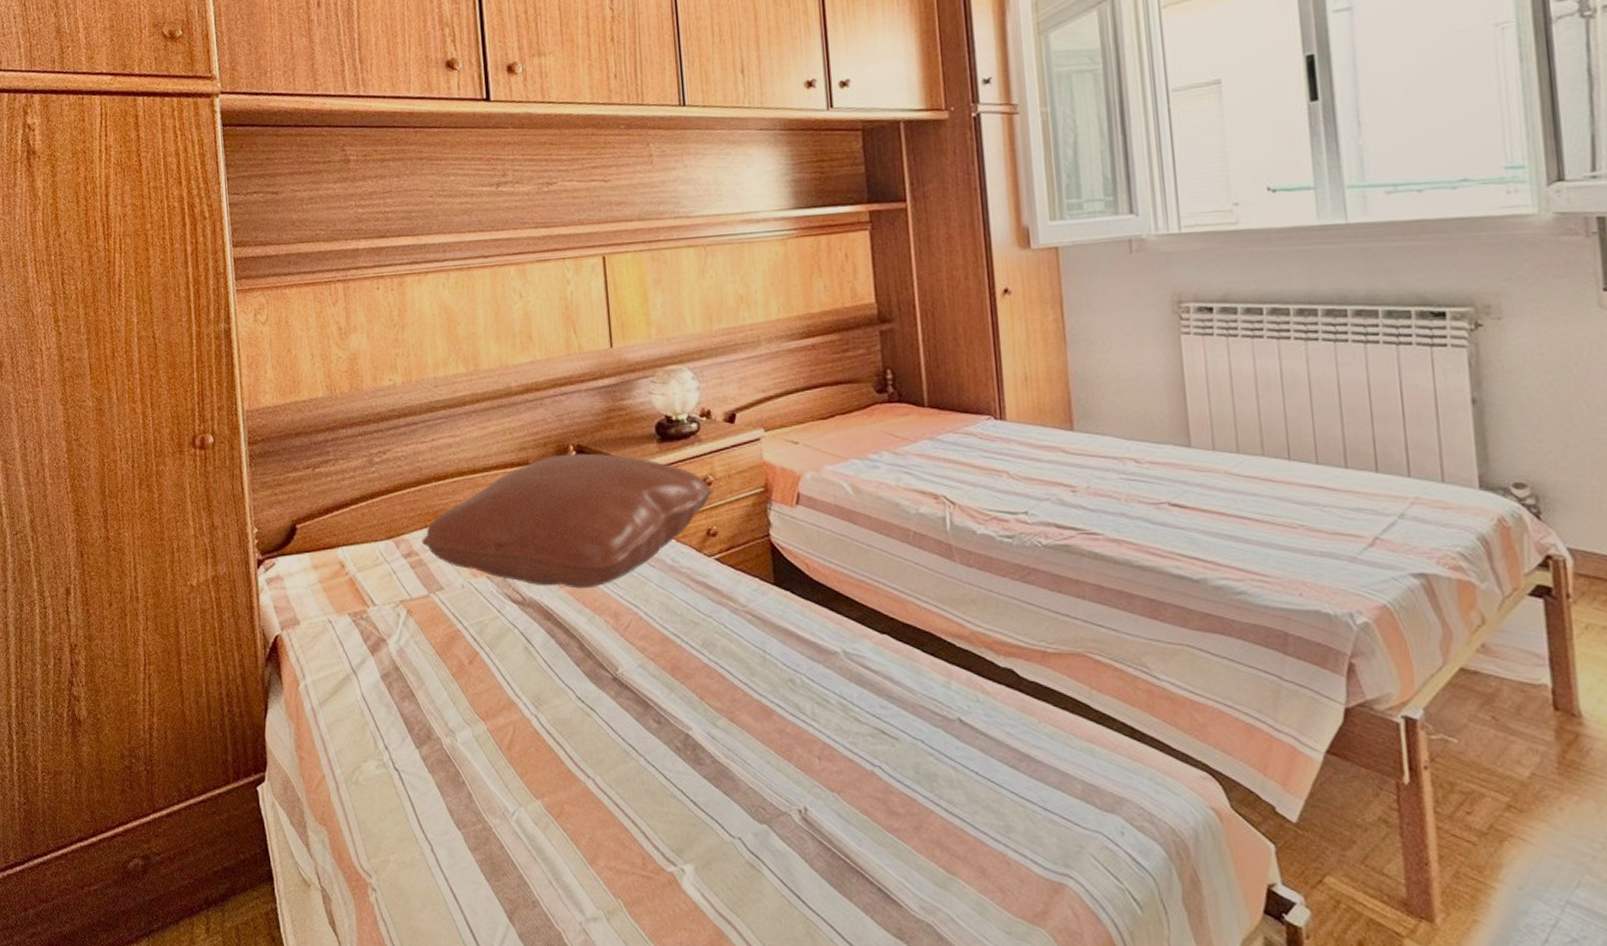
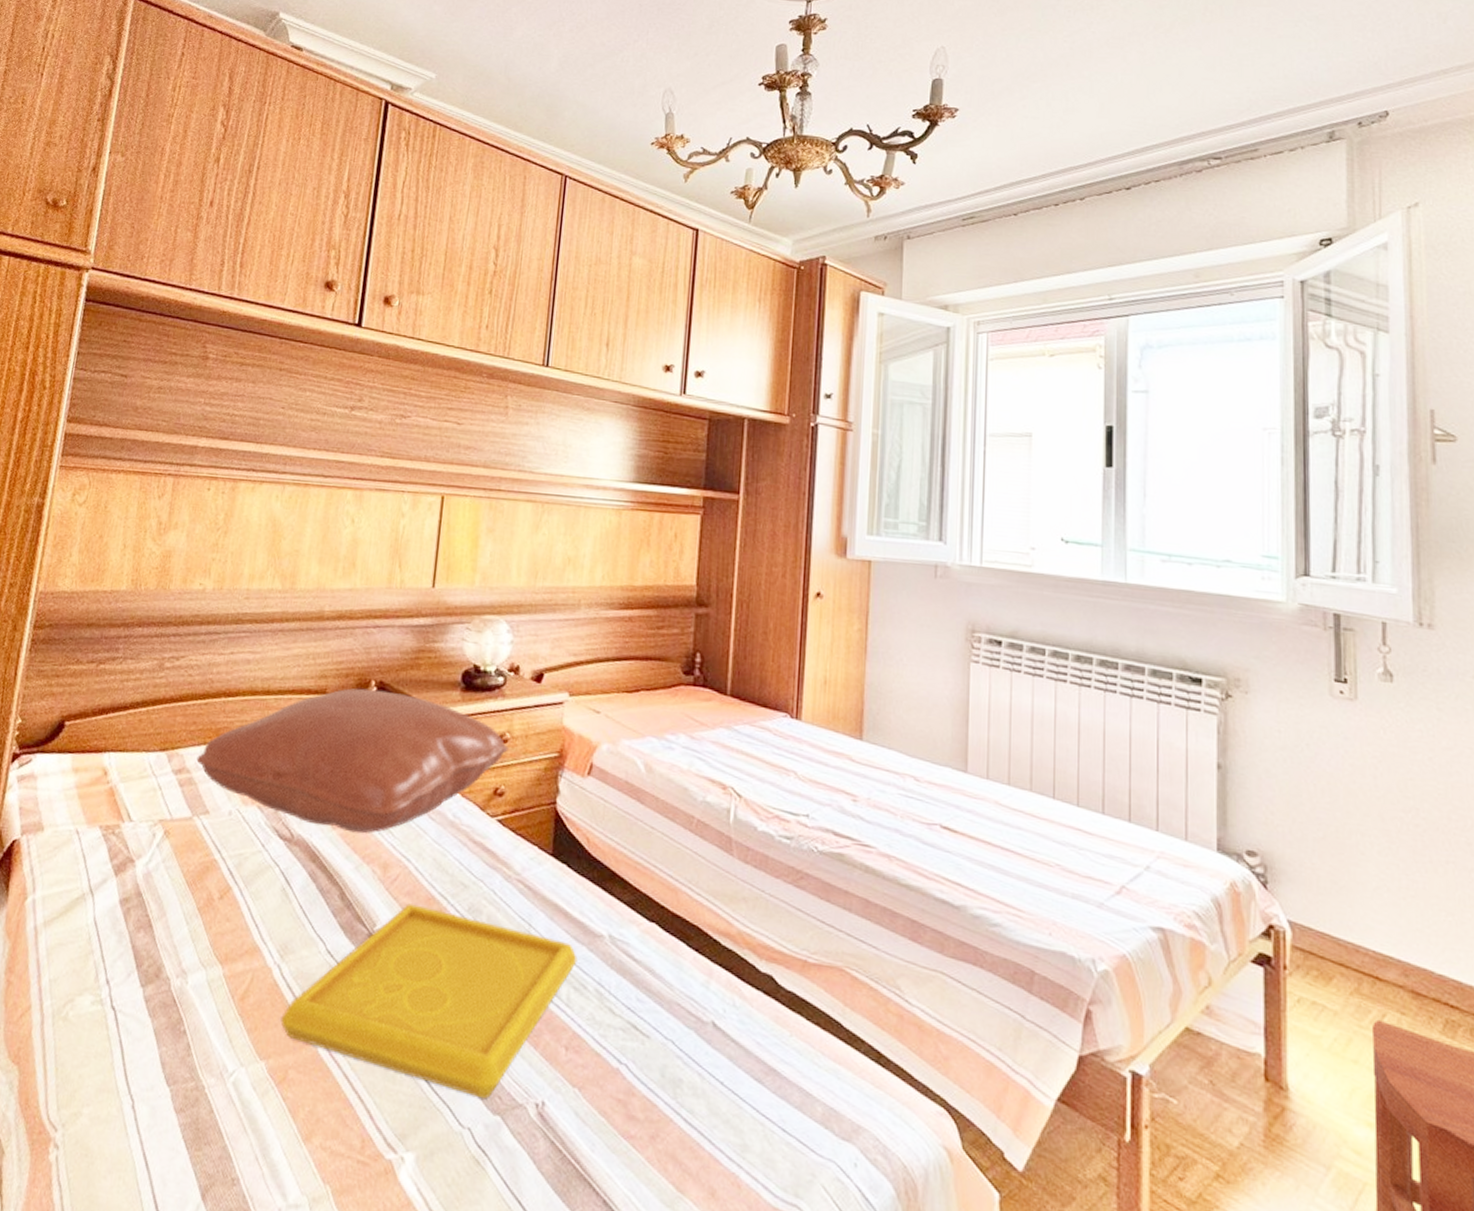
serving tray: none [547,646,816,811] -> present [281,903,578,1099]

